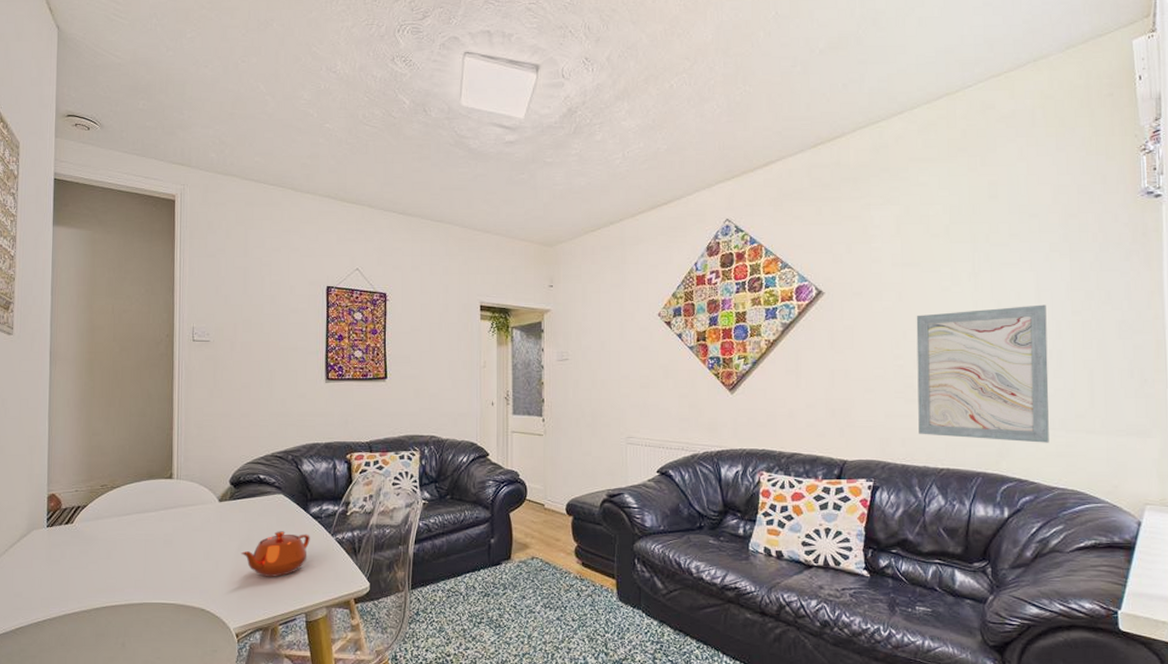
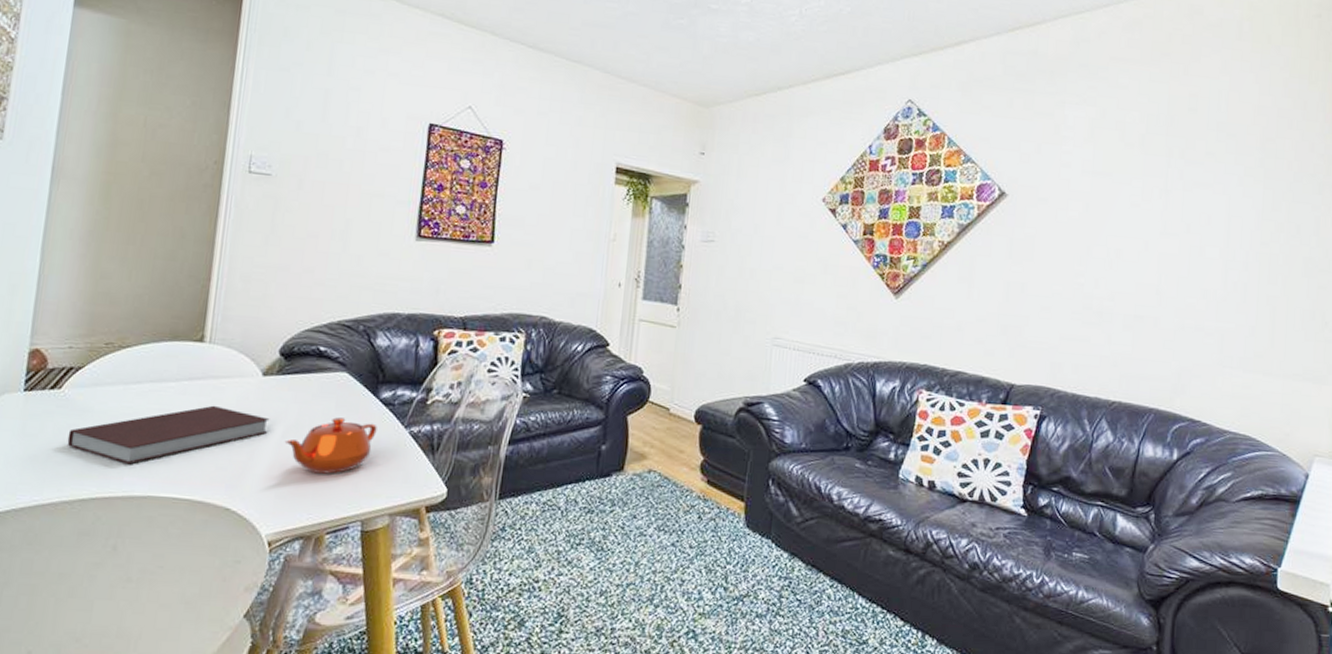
notebook: none [81,528,228,579] -> present [67,405,270,465]
wall art: present [916,304,1049,443] -> none [1093,230,1236,382]

